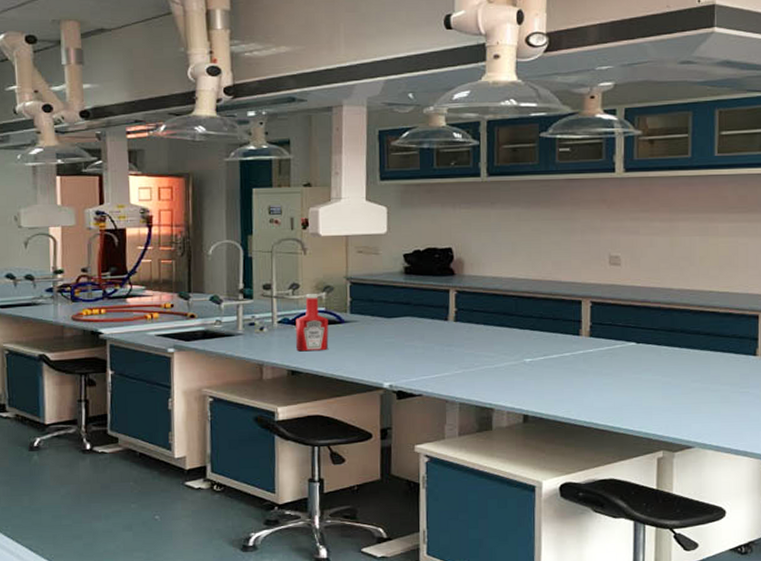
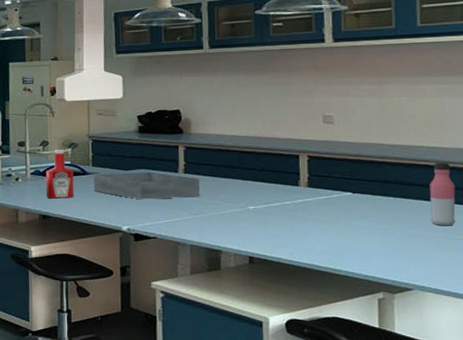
storage tray: none [351,320,473,352] -> present [93,172,200,200]
water bottle: none [715,309,743,379] -> present [429,162,456,226]

